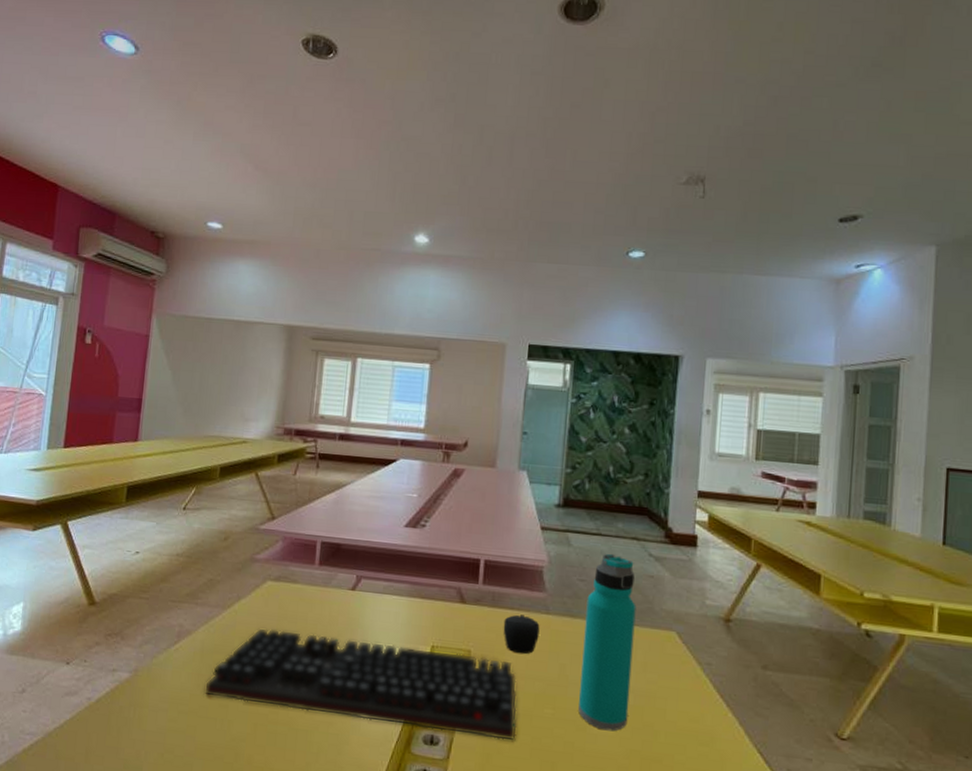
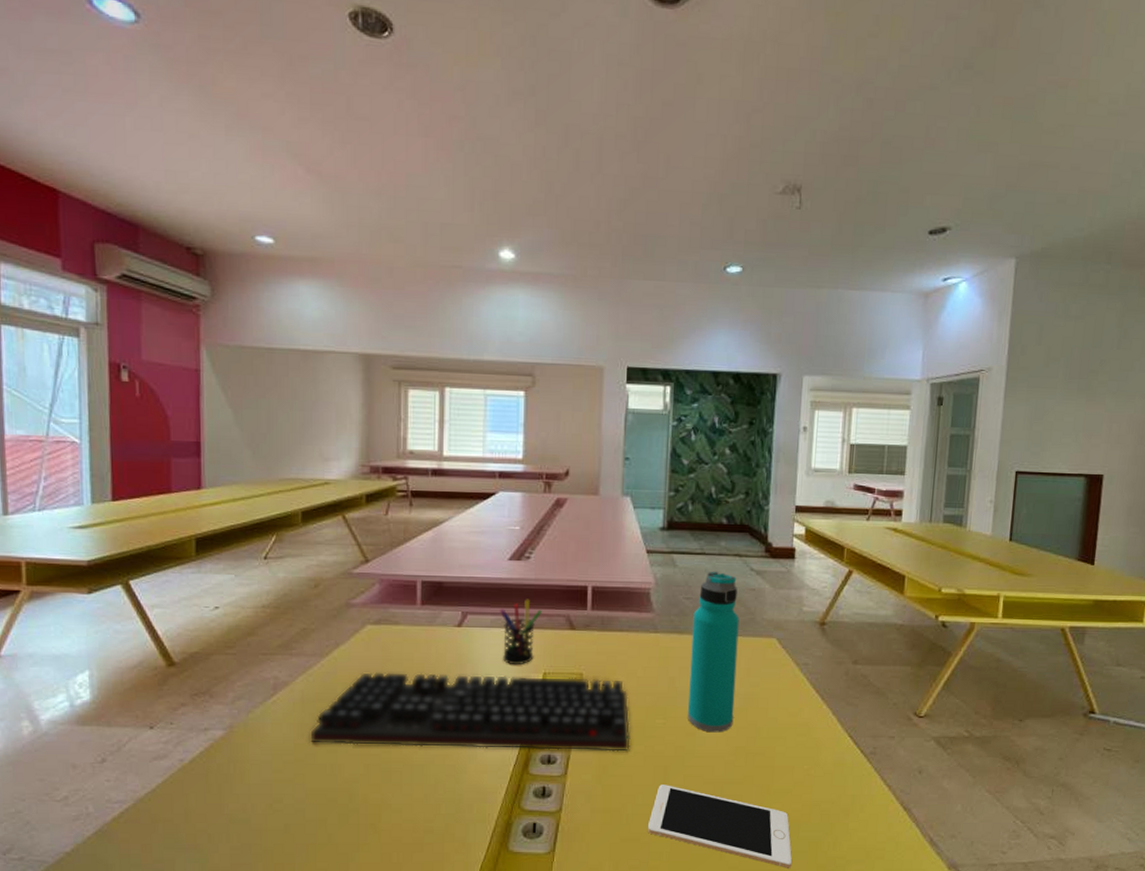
pen holder: none [393,567,434,635] -> present [500,599,542,664]
computer mouse: present [503,615,540,655] -> none [613,636,649,672]

